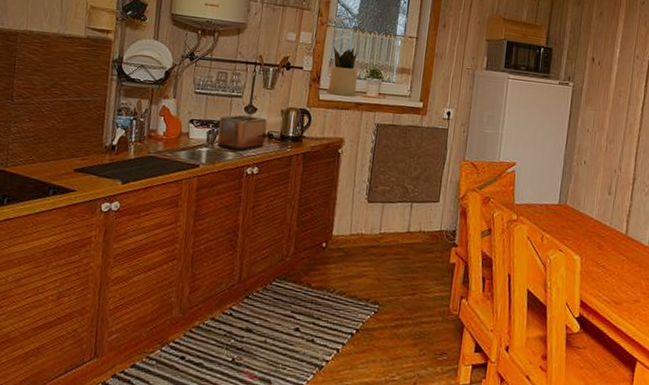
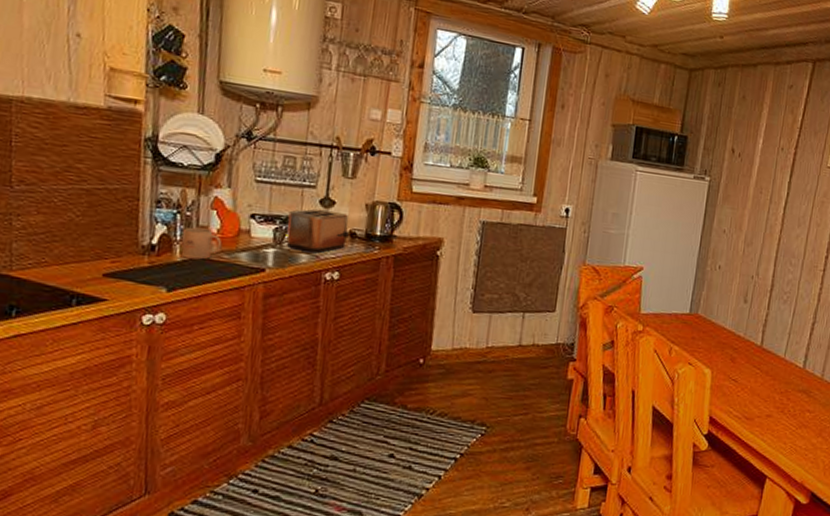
mug: none [134,130,167,158] -> present [181,227,223,260]
planter: present [325,46,358,97] -> none [420,128,460,190]

